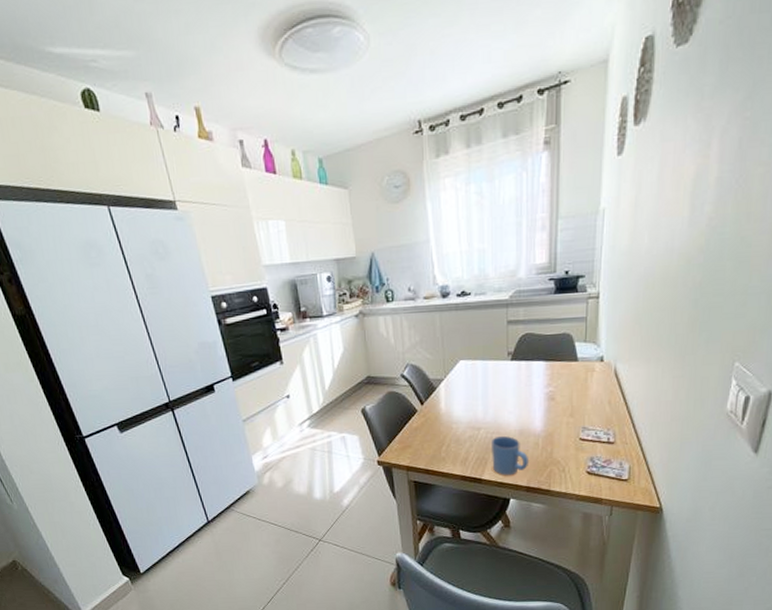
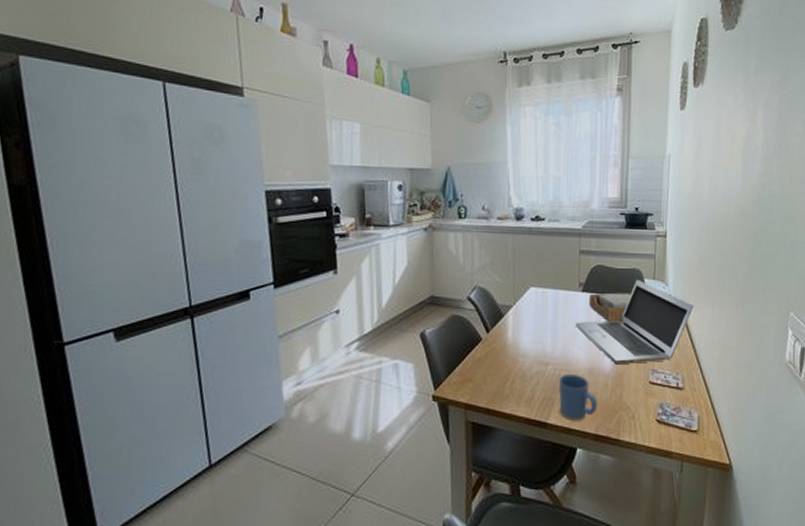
laptop: none [505,343,628,425] -> present [575,279,694,365]
napkin holder: none [517,357,561,386] -> present [588,292,631,321]

